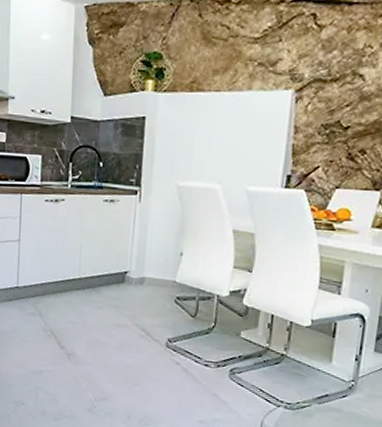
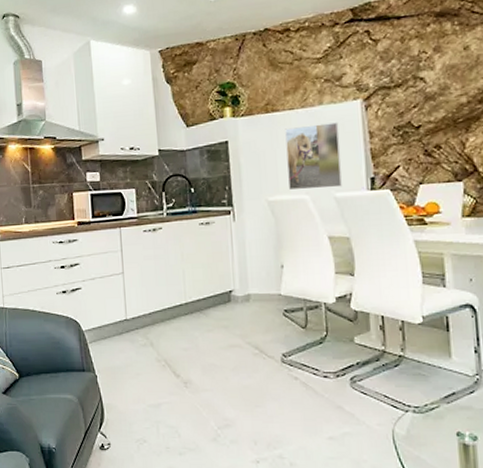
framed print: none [202,110,265,181] -> present [285,122,342,191]

